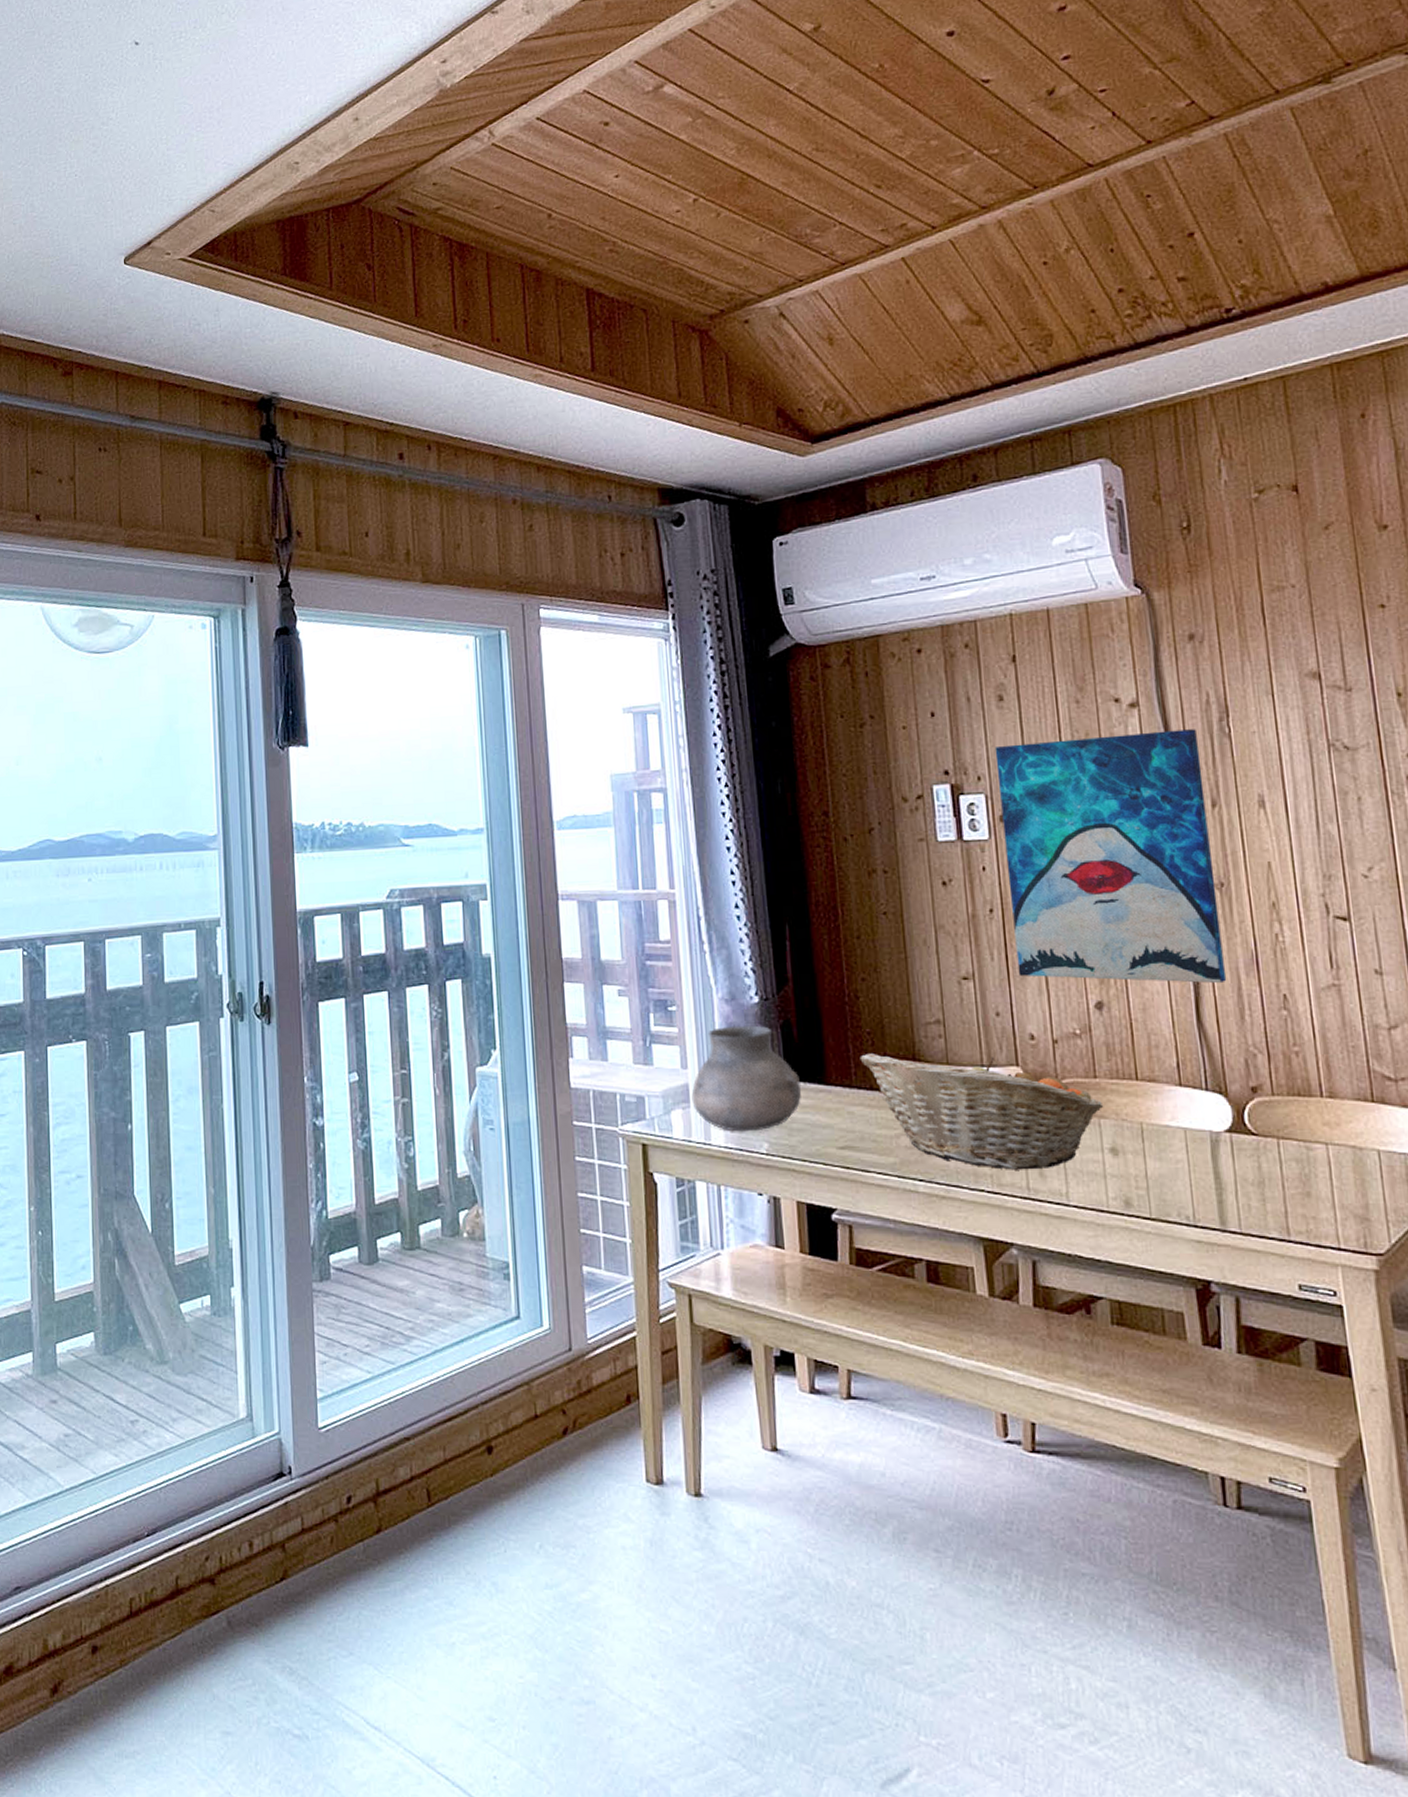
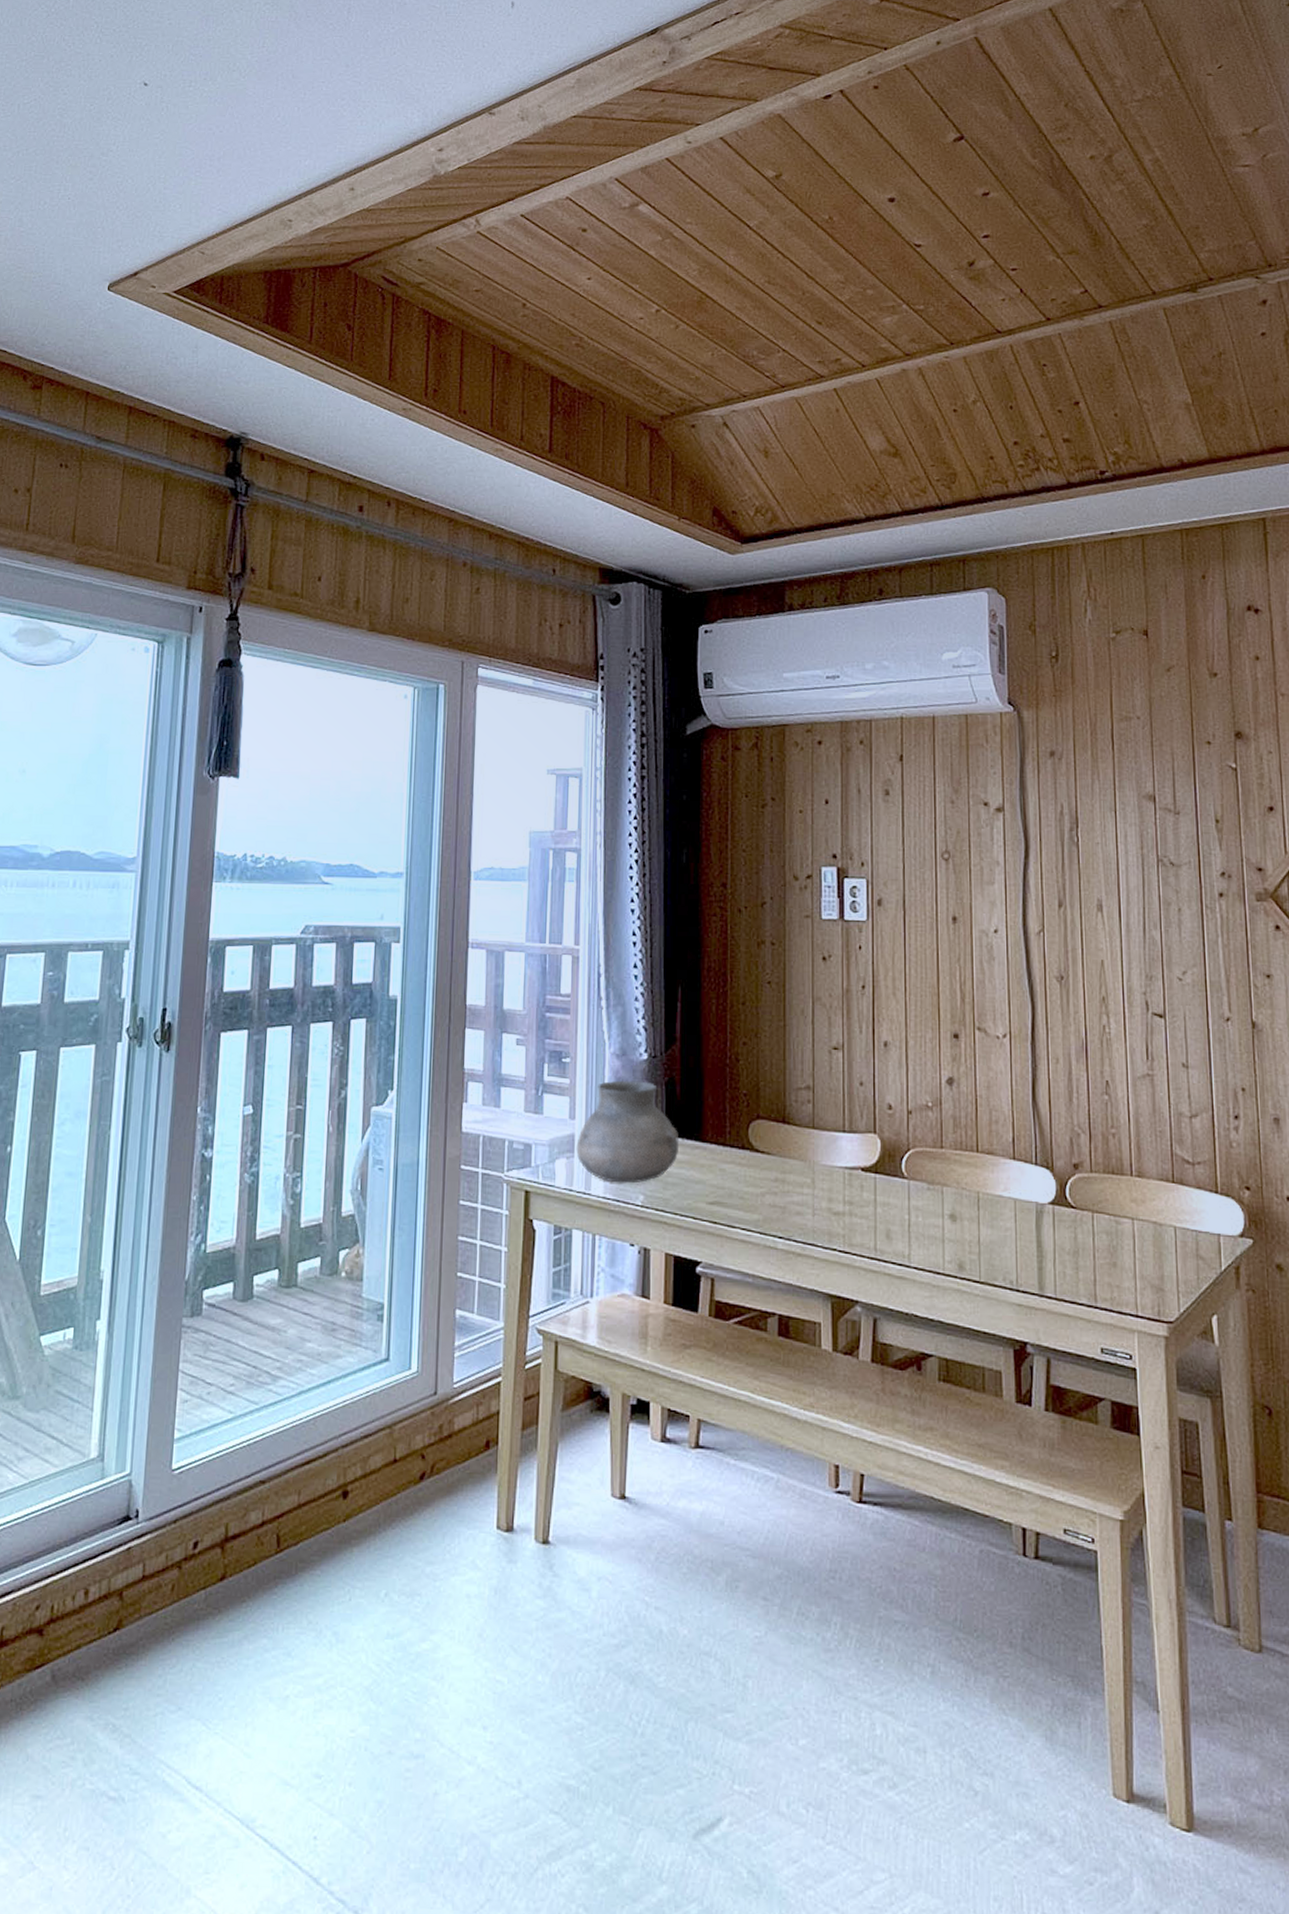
fruit basket: present [860,1054,1104,1170] -> none [735,1114,947,1232]
wall art: present [994,729,1227,984] -> none [878,835,1060,1068]

